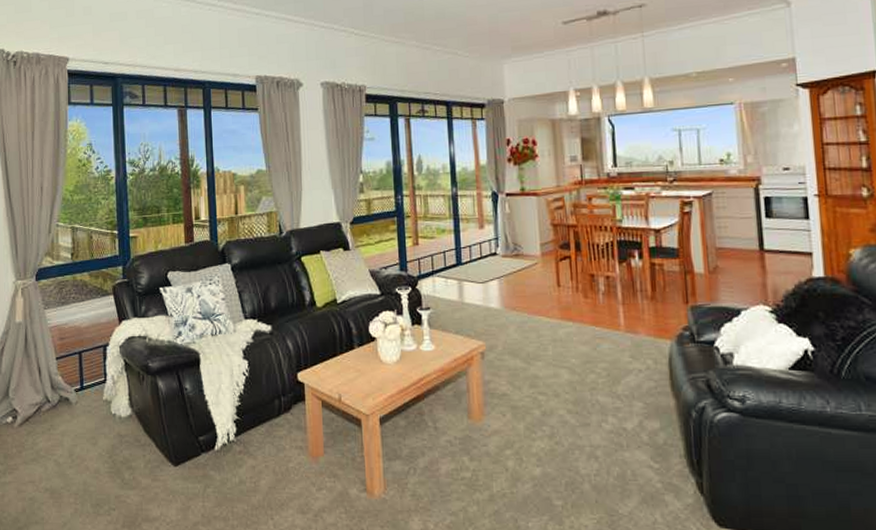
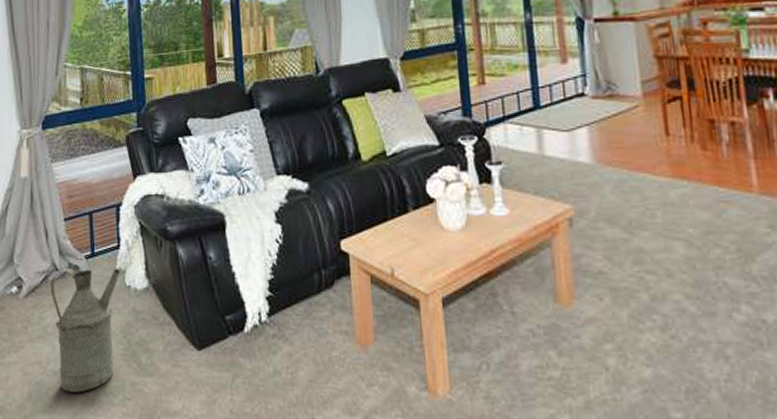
watering can: none [42,399,107,506] -> present [50,267,120,393]

